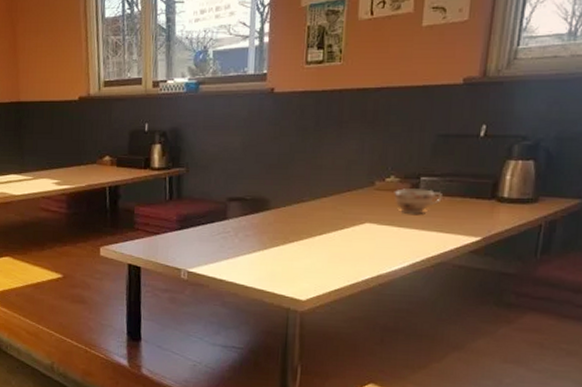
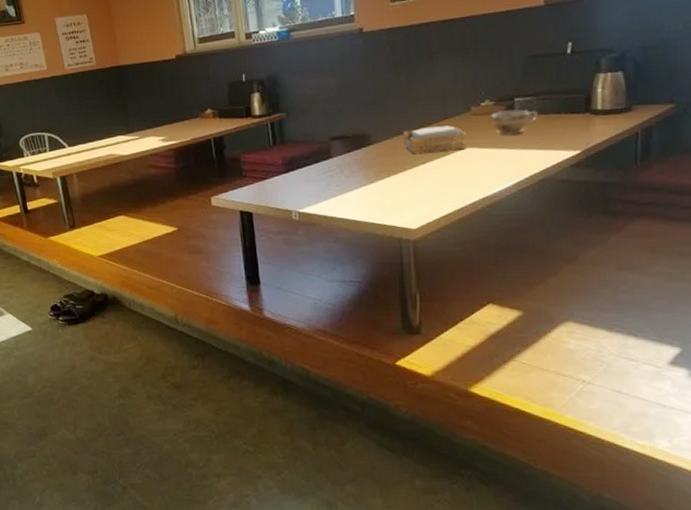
napkin holder: none [302,197,368,225] -> present [403,125,467,155]

